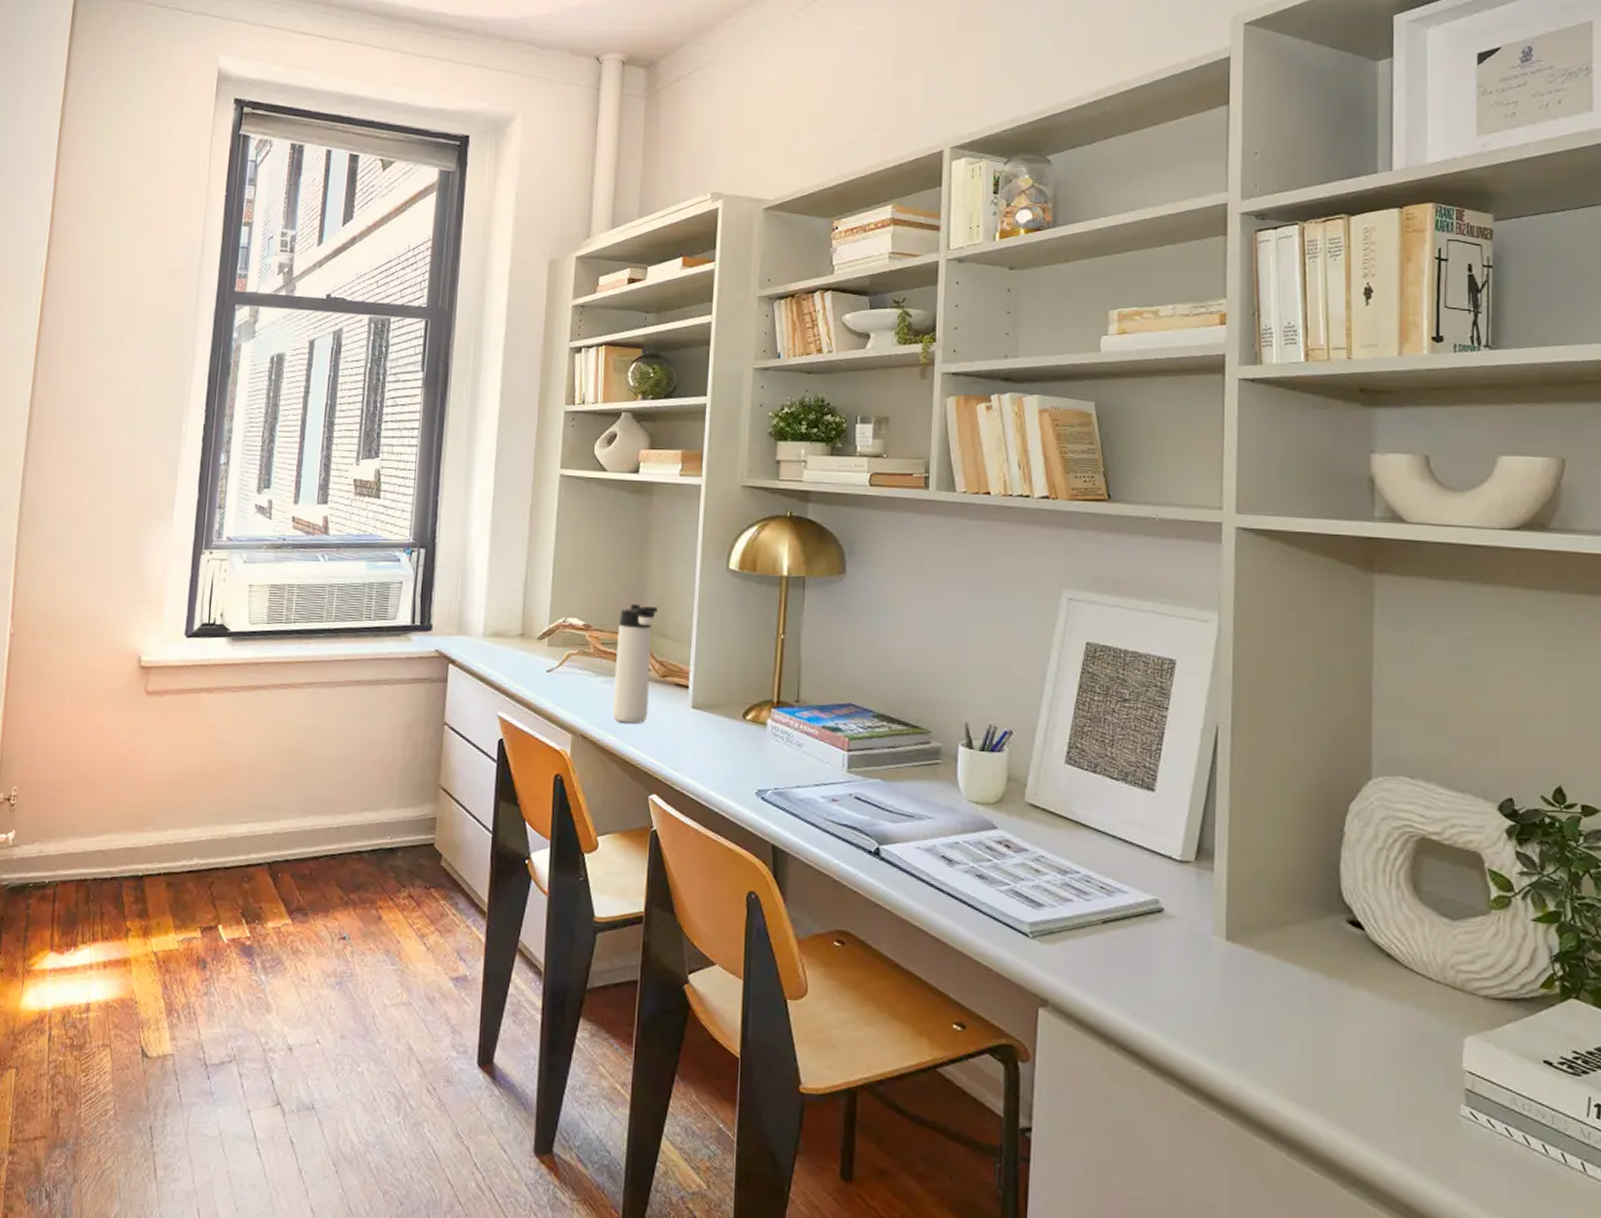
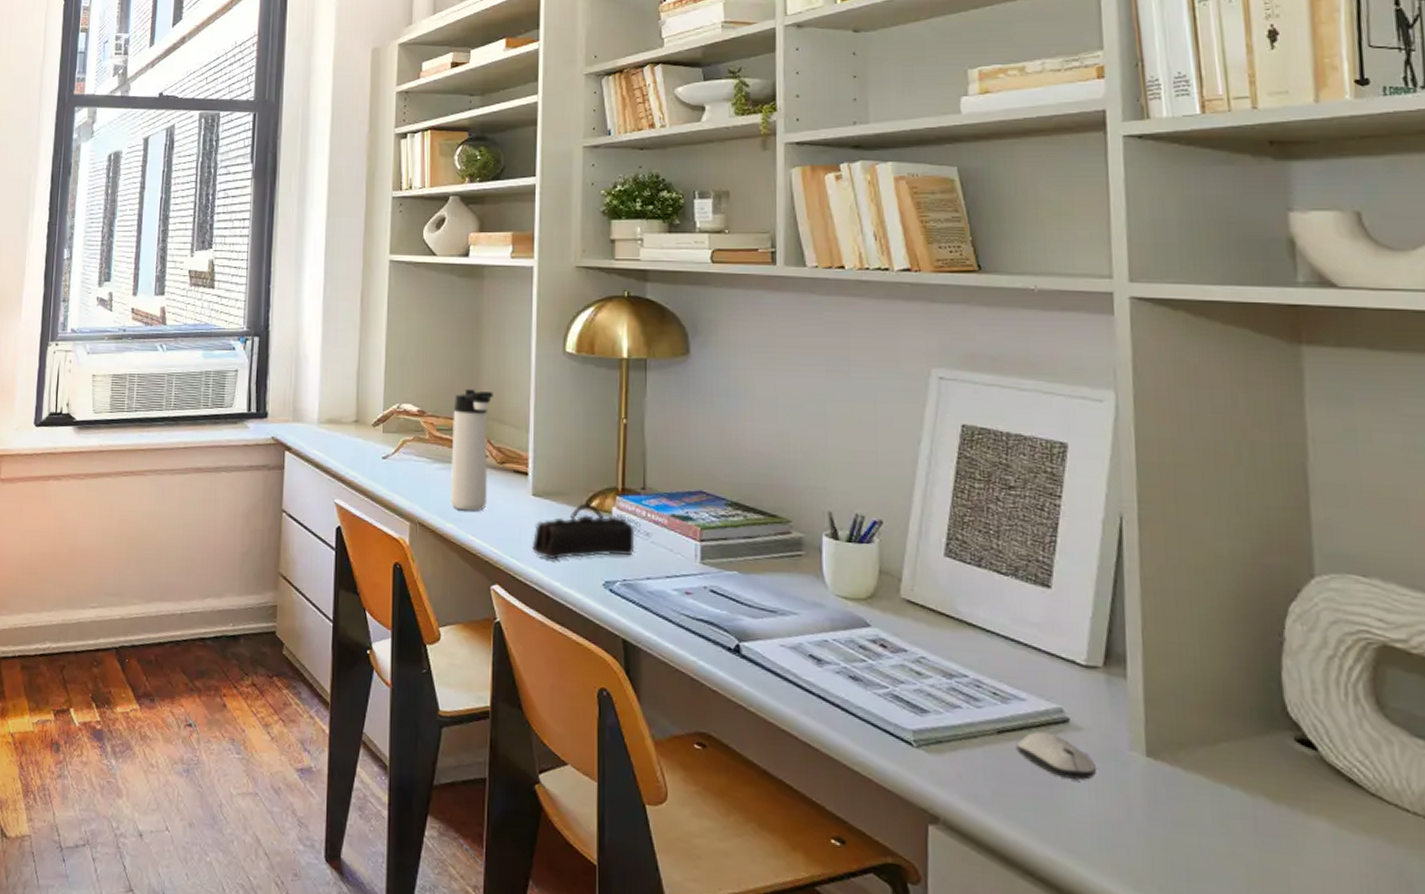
pencil case: none [689,715,788,769] -> present [532,503,635,559]
computer mouse: none [1118,921,1183,963] -> present [1016,731,1096,780]

